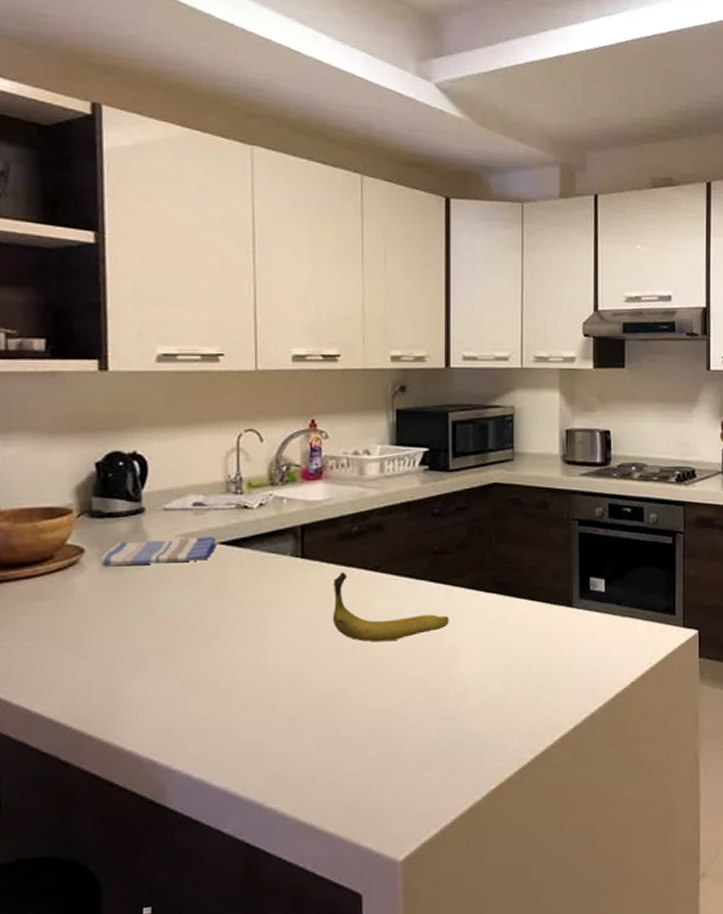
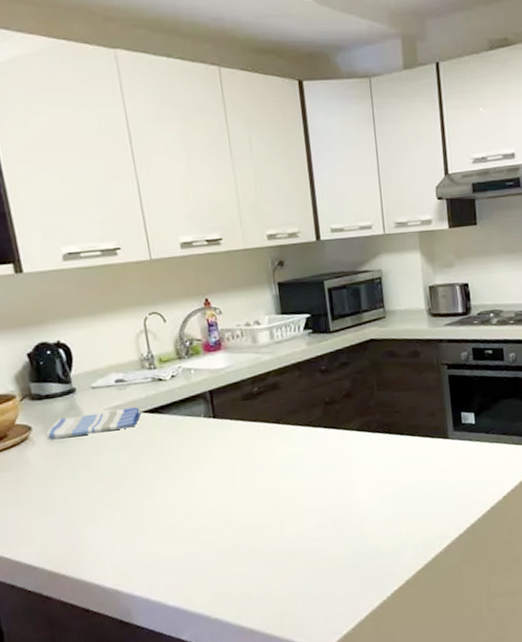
banana: present [332,572,449,643] -> none [243,427,345,483]

